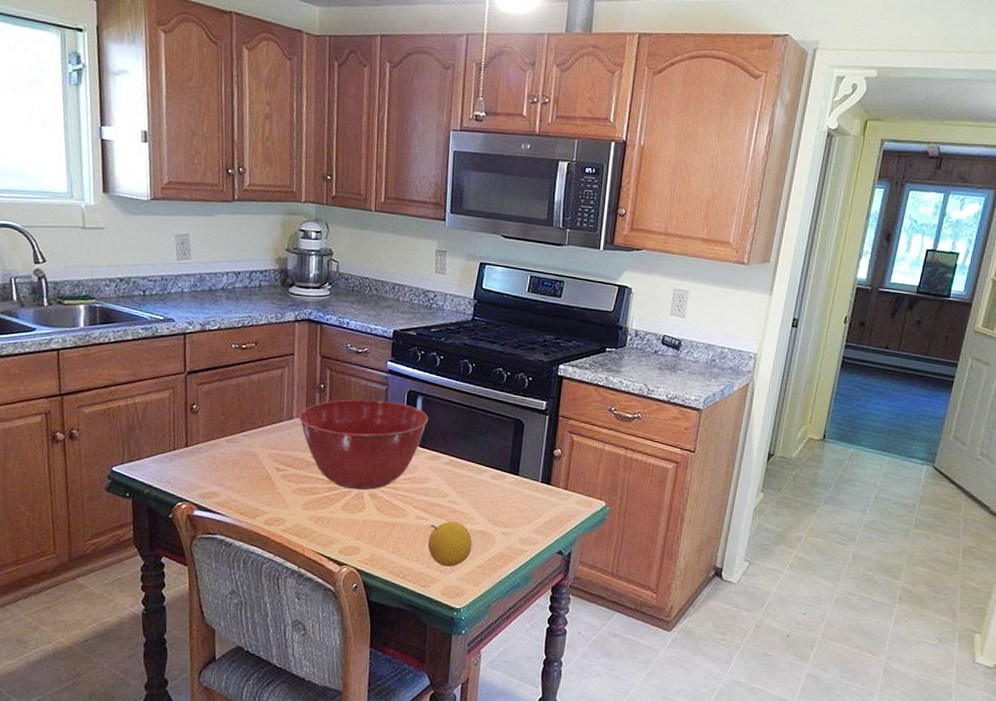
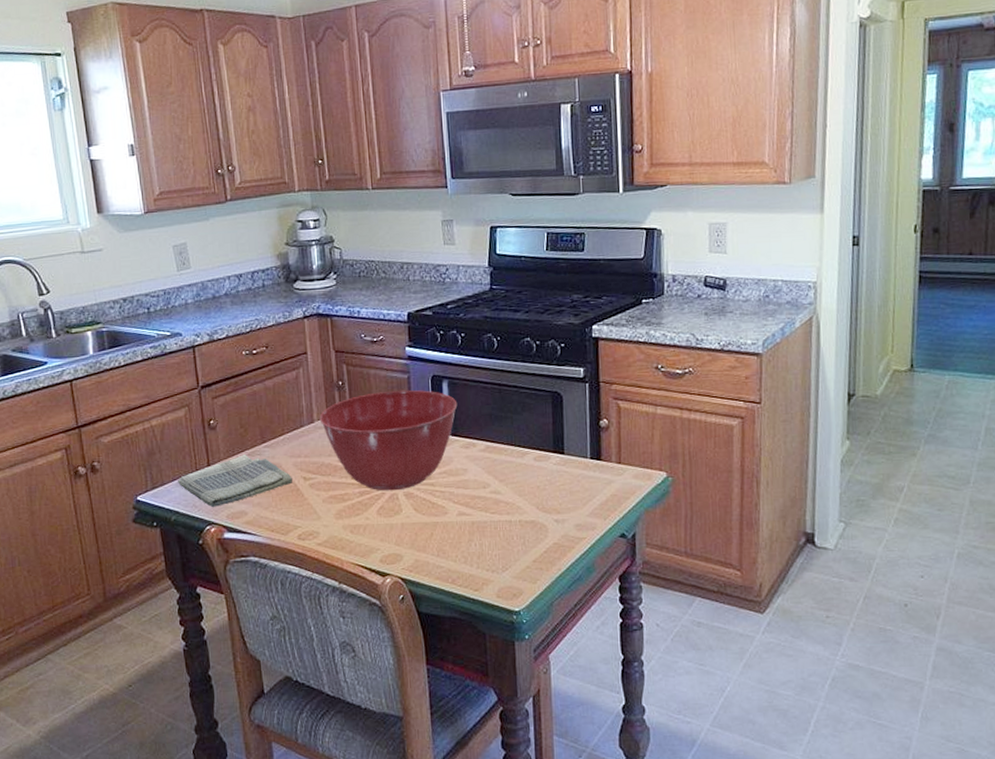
dish towel: none [155,440,267,486] -> present [178,455,293,507]
fruit: present [427,521,472,567] -> none [474,513,524,565]

